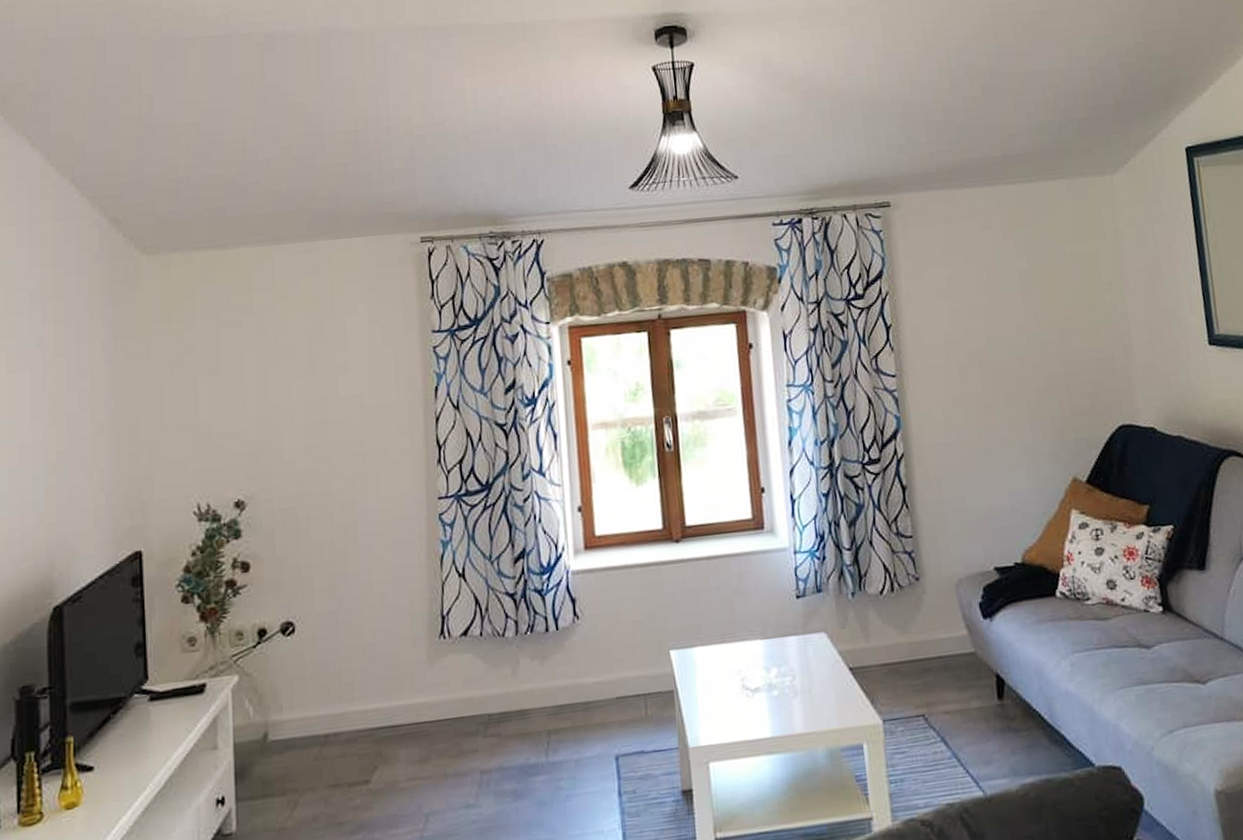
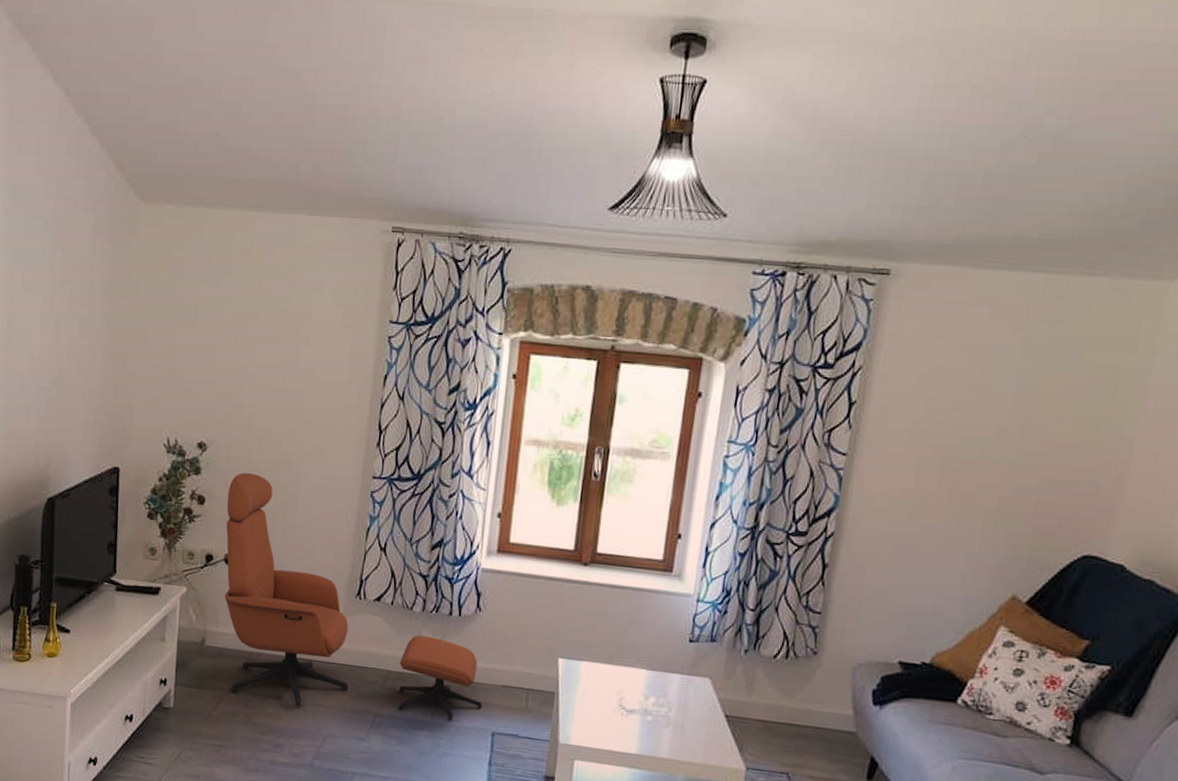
lounge chair: none [275,523,600,791] -> present [224,472,483,721]

